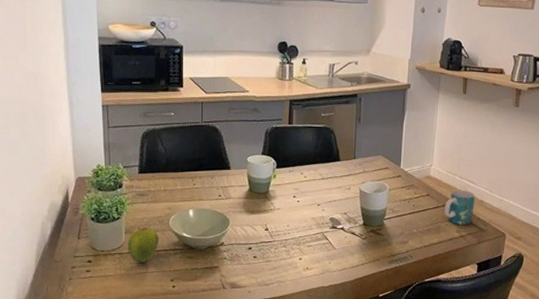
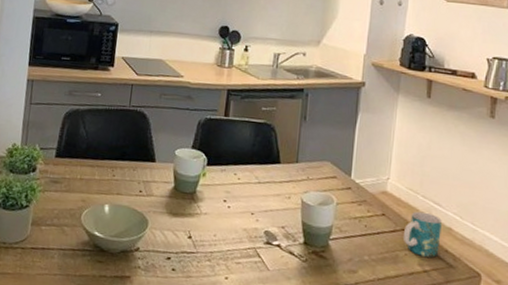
fruit: present [127,226,159,263] -> none [31,218,68,263]

